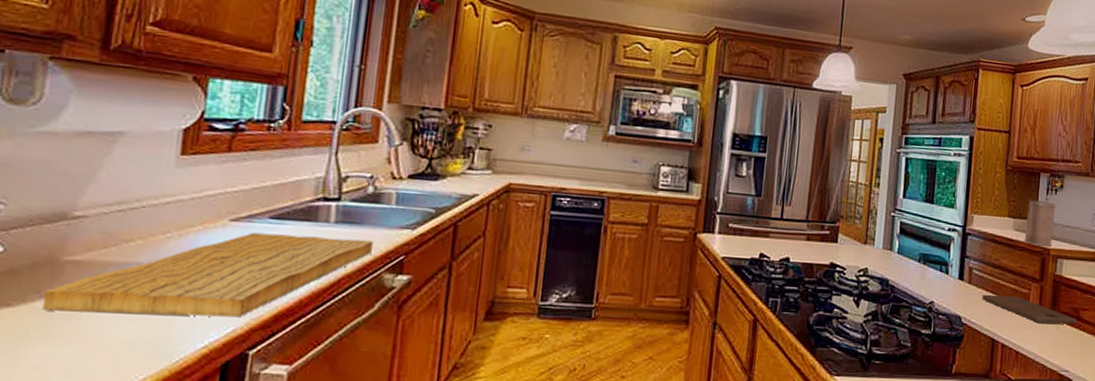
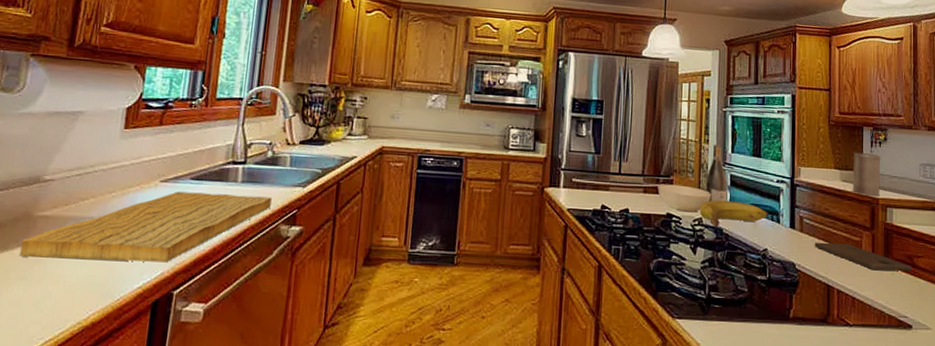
bowl: none [822,230,880,262] -> present [657,184,712,213]
banana: none [865,249,939,279] -> present [699,200,770,228]
wine bottle: none [874,189,897,251] -> present [706,145,728,202]

